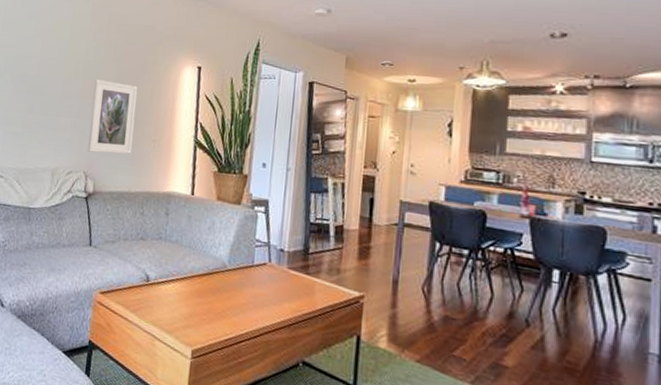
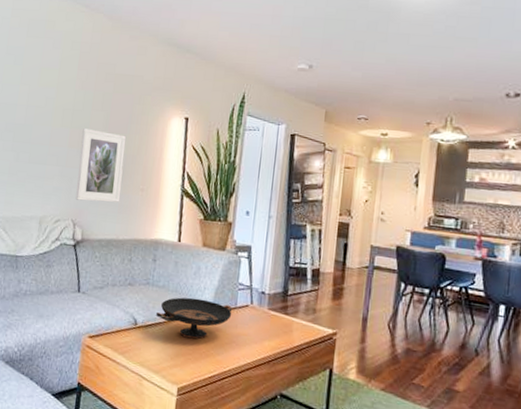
decorative bowl: none [168,253,249,298] -> present [155,297,232,339]

